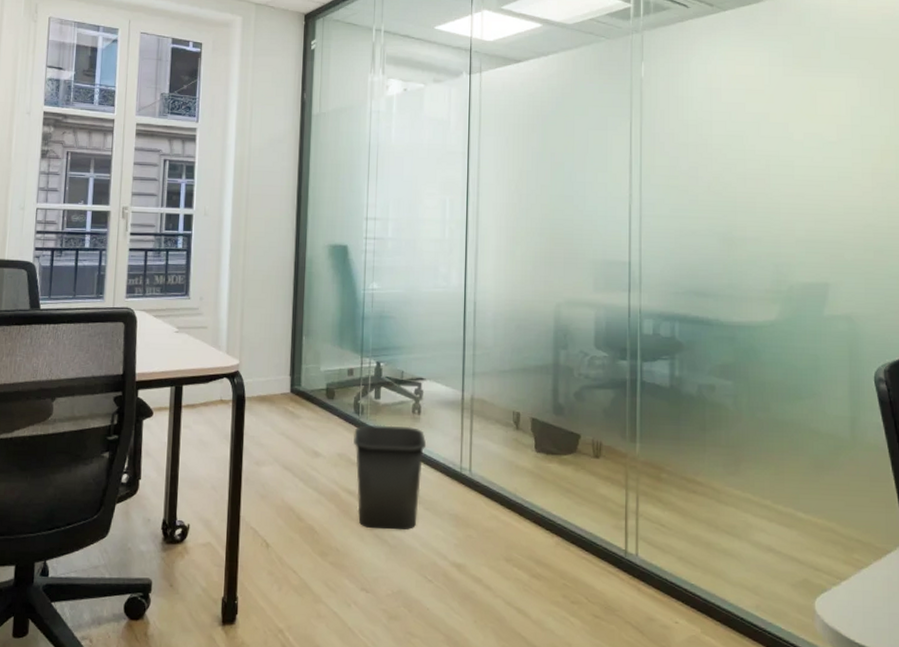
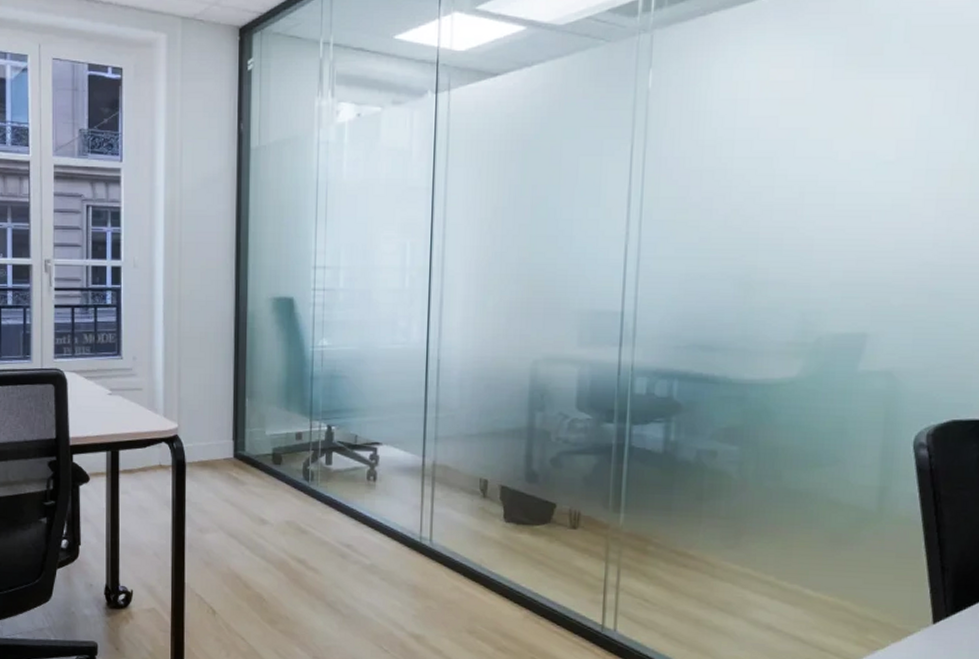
waste bin: present [354,424,427,529] -> none [303,491,383,599]

